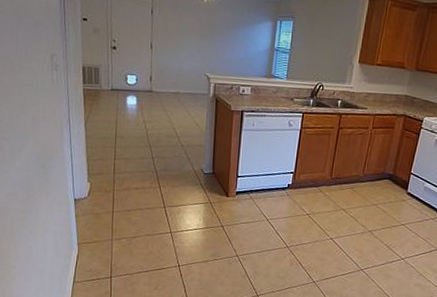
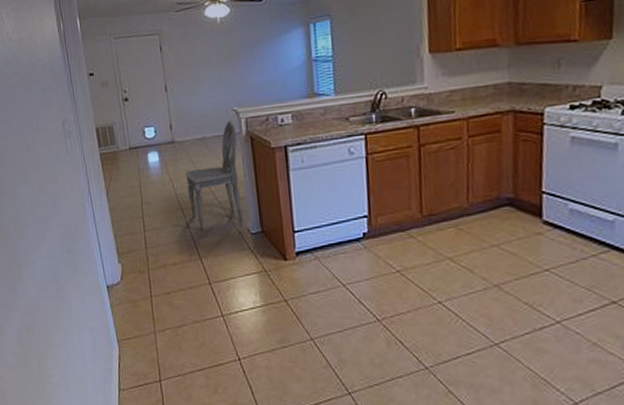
dining chair: none [157,83,205,165] -> present [185,120,243,229]

